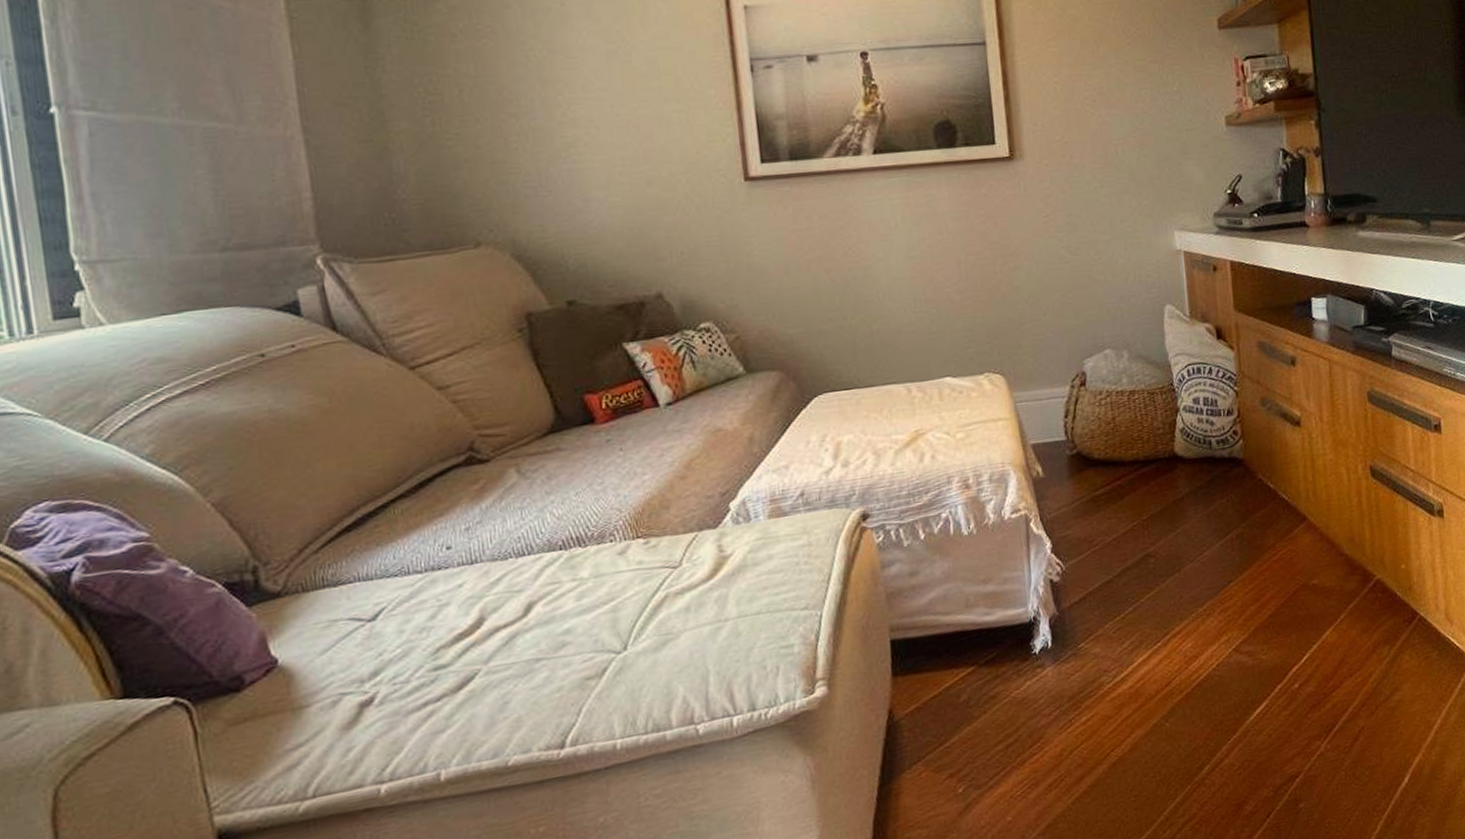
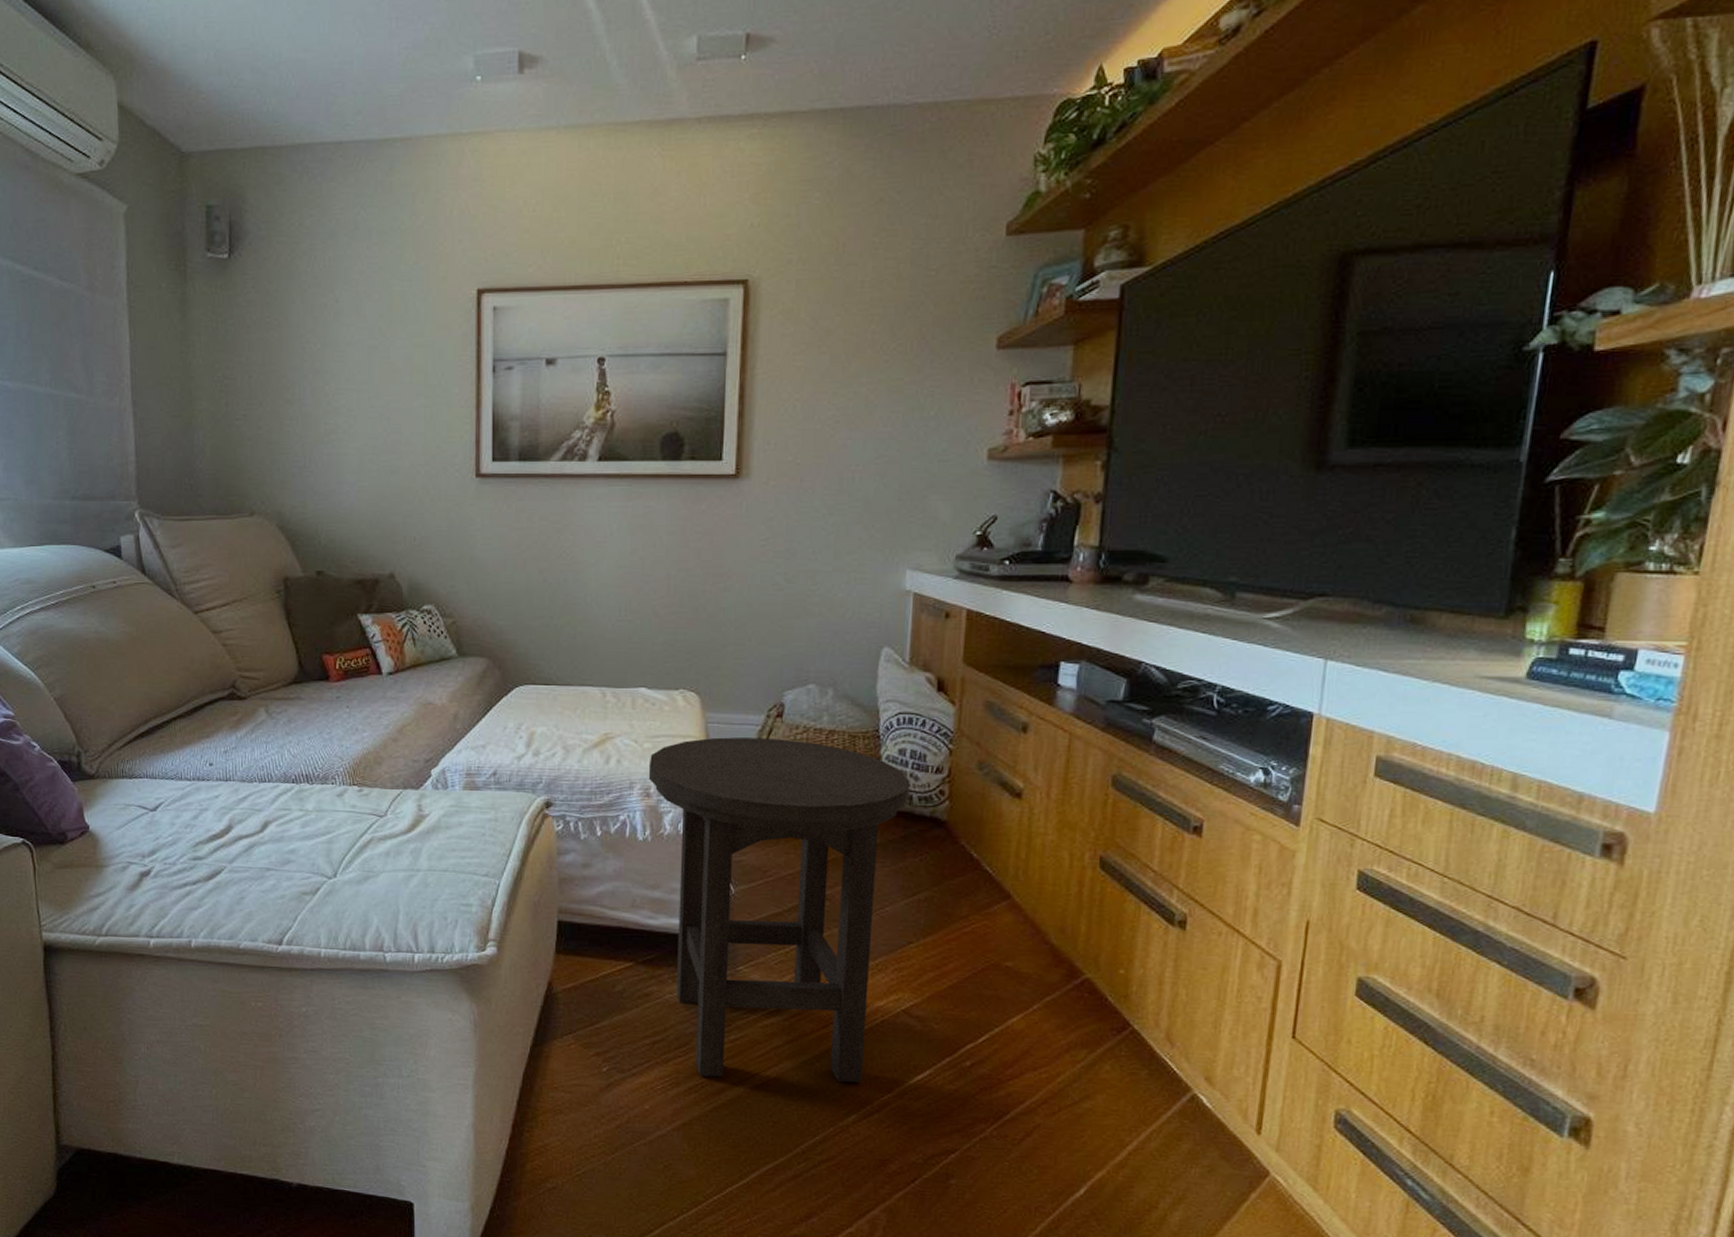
stool: none [964,405,1209,769] -> present [648,737,910,1083]

